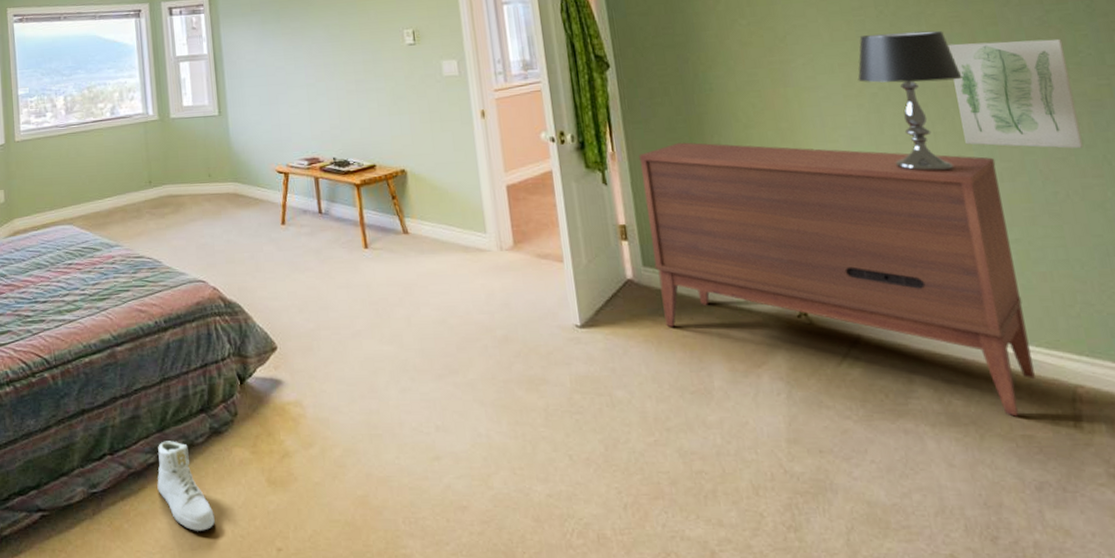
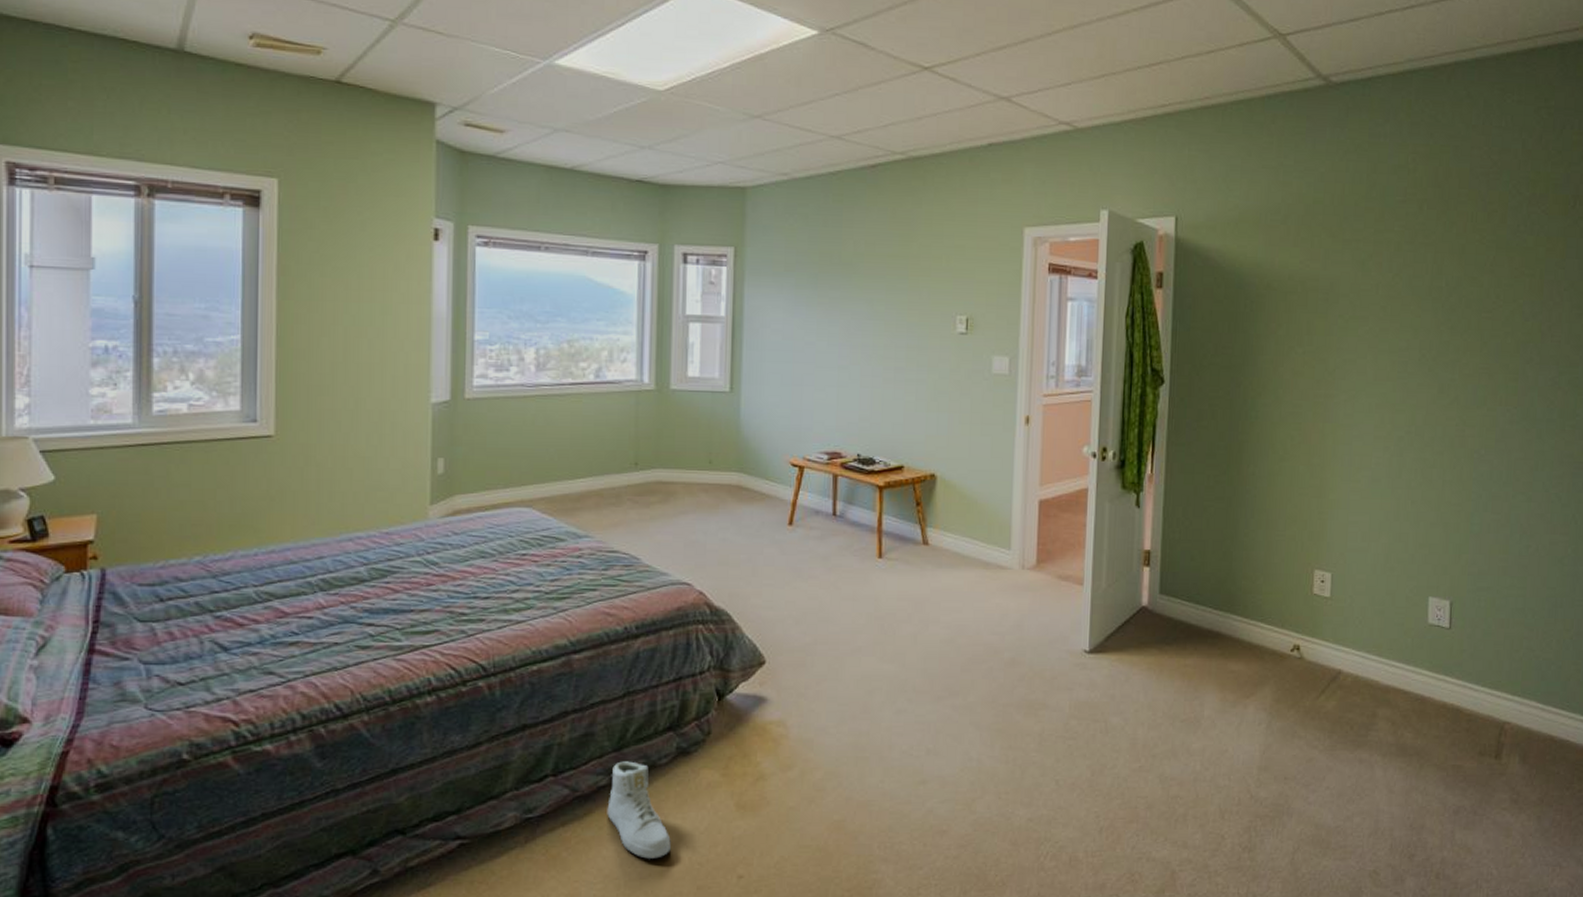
dresser: present [639,142,1035,417] -> none [1170,469,1487,749]
table lamp: present [858,30,963,173] -> none [1389,378,1478,520]
wall art: present [947,38,1084,149] -> none [1467,395,1566,507]

